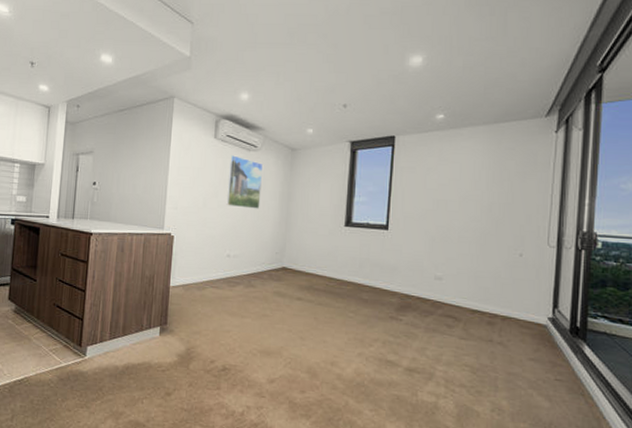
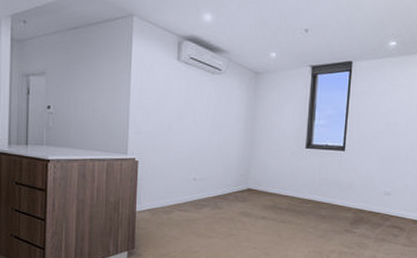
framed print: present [226,155,262,209] -> none [191,78,227,133]

